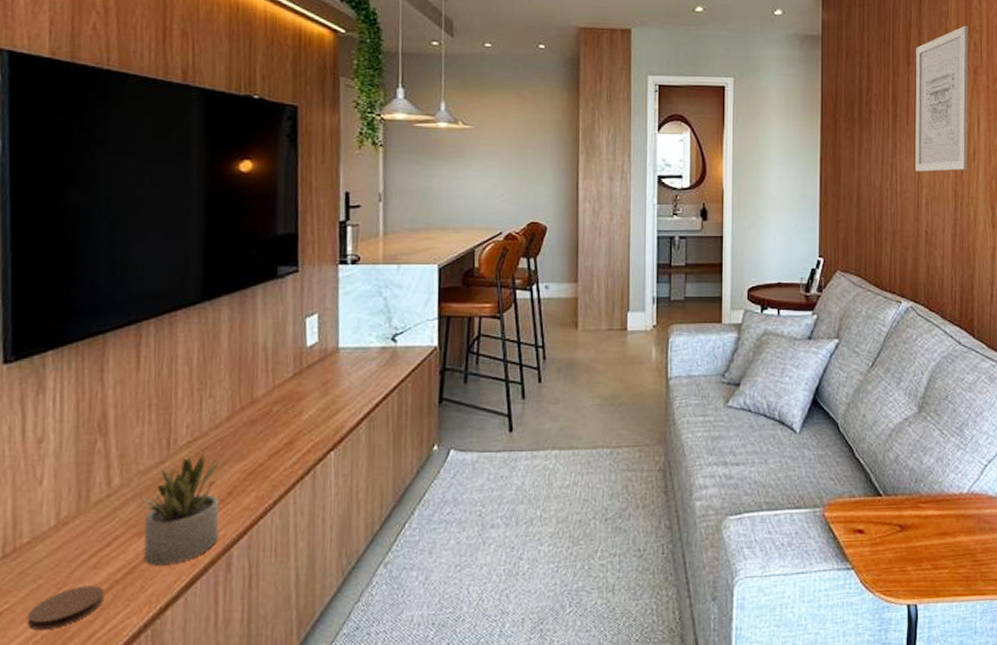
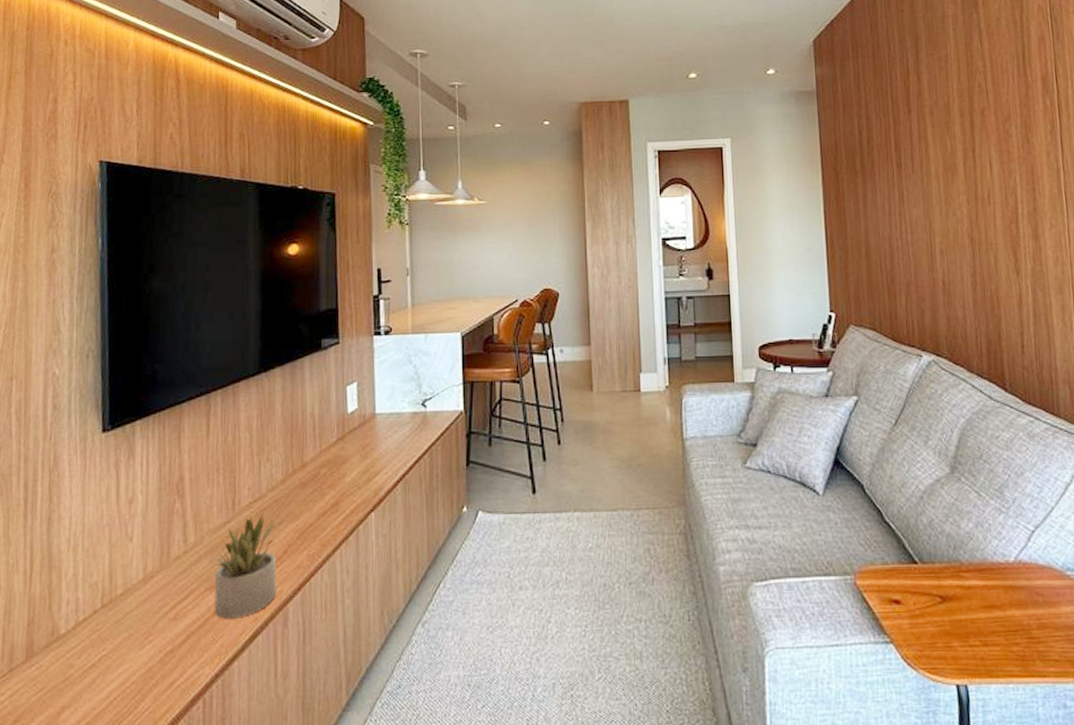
coaster: present [27,585,105,630] -> none [121,636,183,675]
wall art: present [914,25,969,172] -> none [916,67,983,219]

